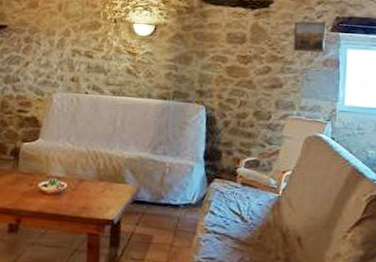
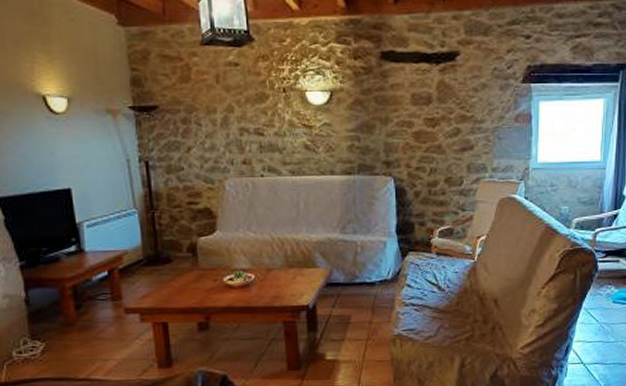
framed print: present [293,21,326,53] -> none [482,74,517,109]

